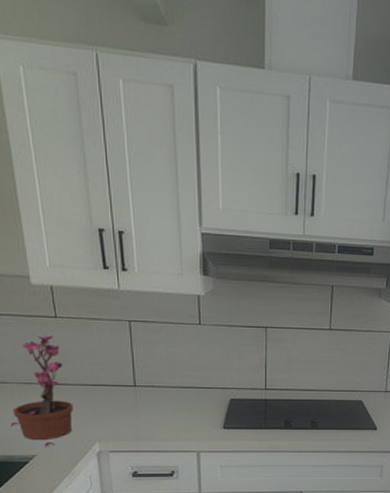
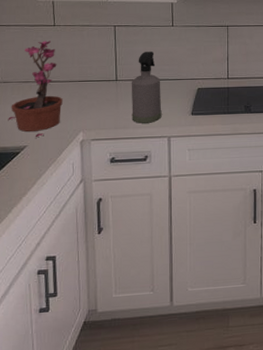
spray bottle: none [152,354,189,436] -> present [131,52,162,124]

